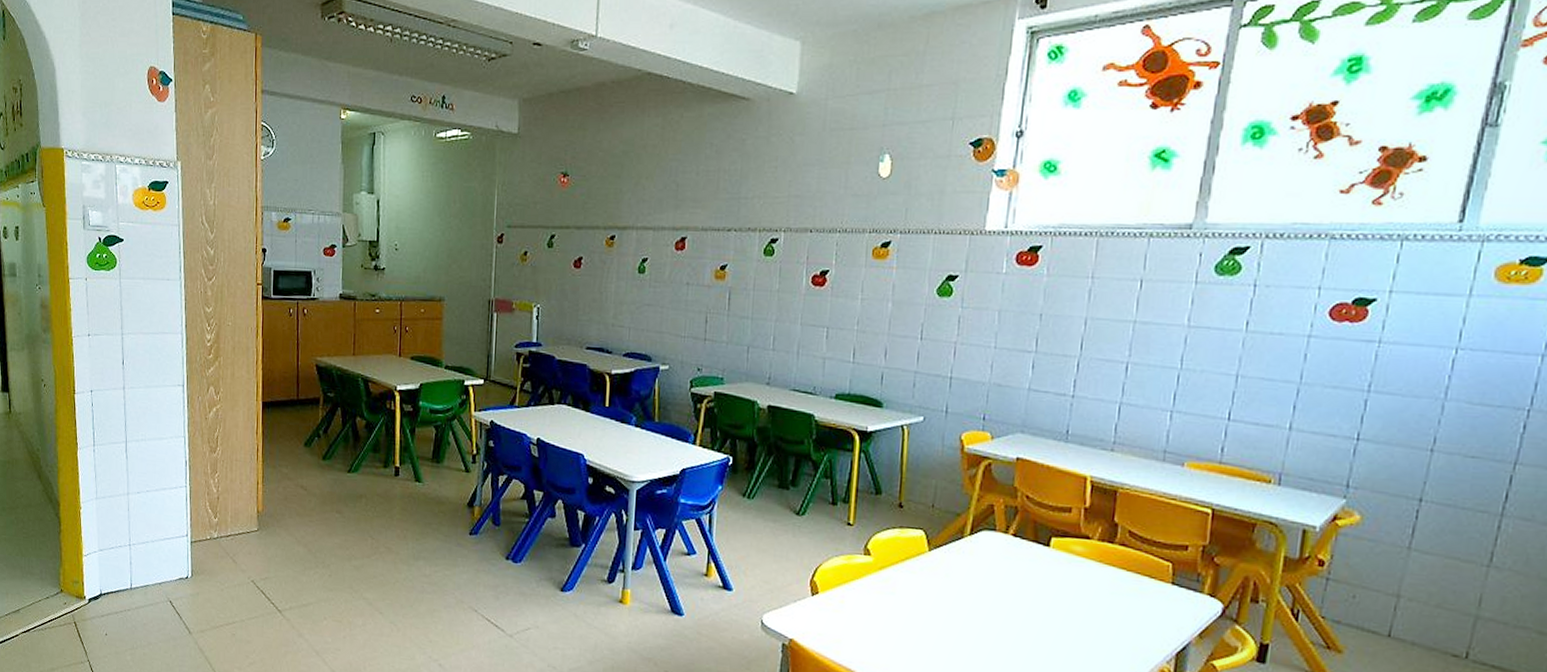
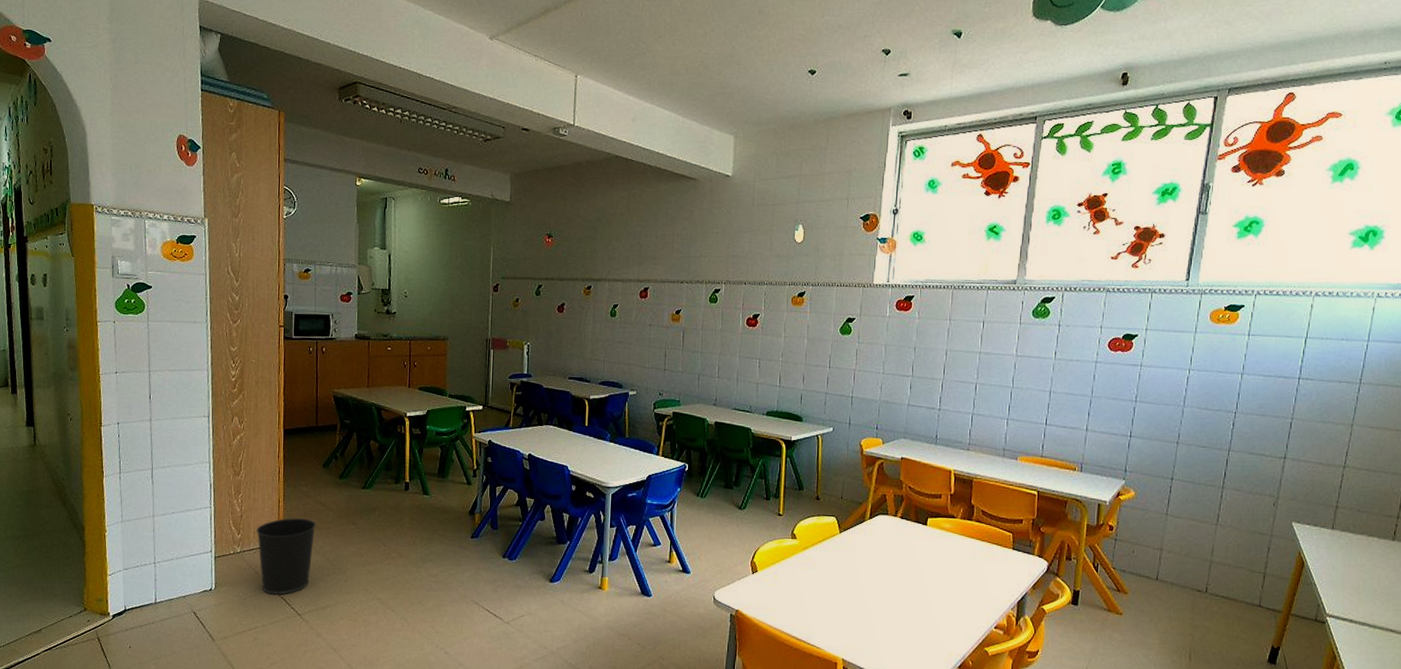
wastebasket: none [234,502,298,588] -> present [256,518,316,595]

